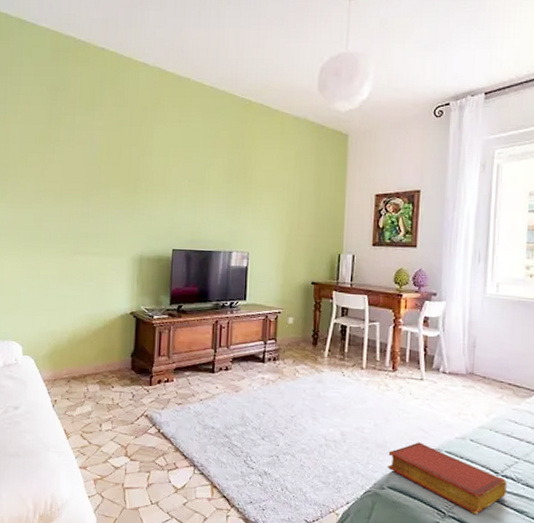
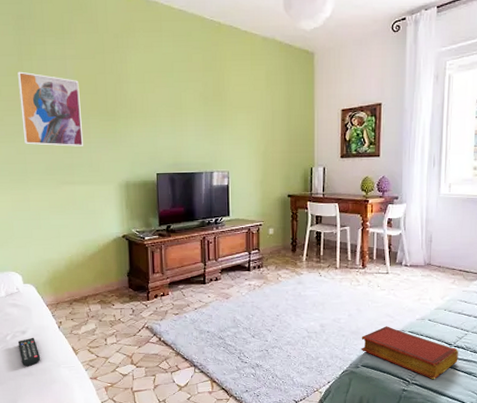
remote control: none [8,414,30,446] -> present [17,337,41,366]
wall art: none [42,139,103,216] -> present [18,71,84,147]

